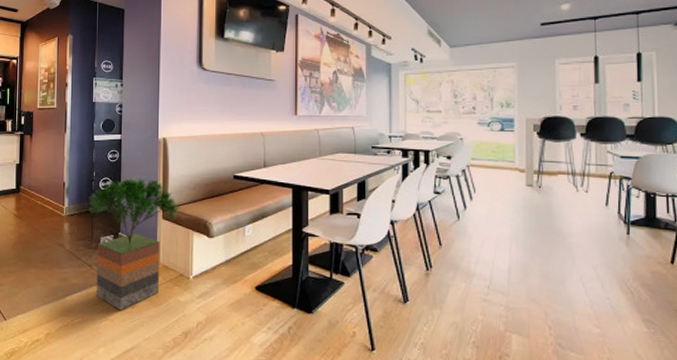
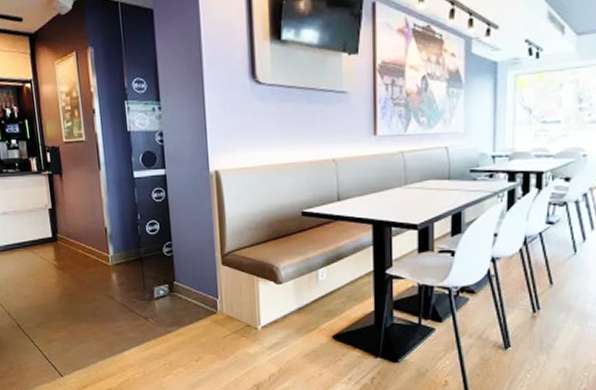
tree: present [88,177,179,310] -> none [135,219,241,364]

